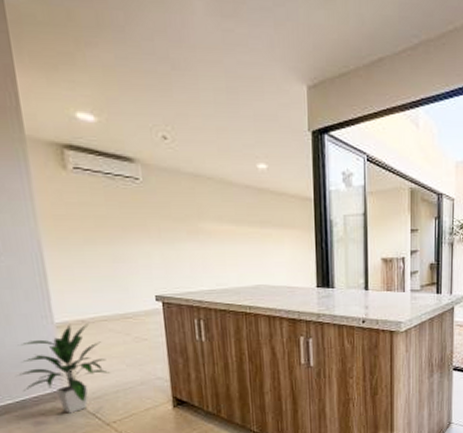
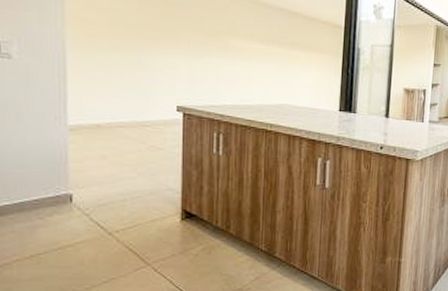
indoor plant: present [16,323,110,414] -> none [18,127,119,220]

